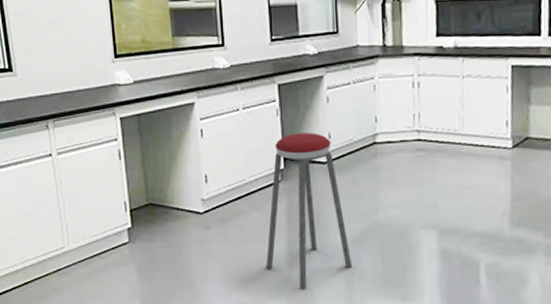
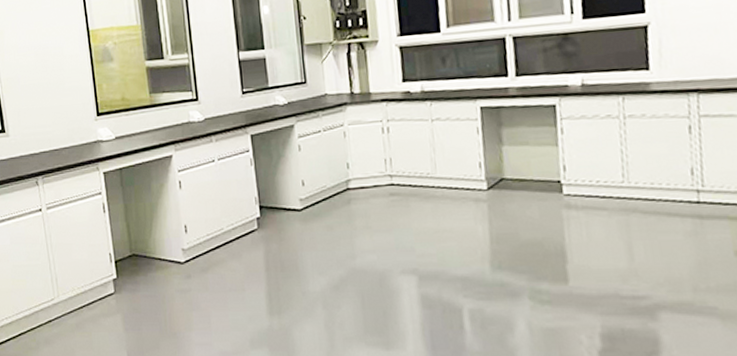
music stool: present [266,132,353,290] -> none [246,180,333,338]

